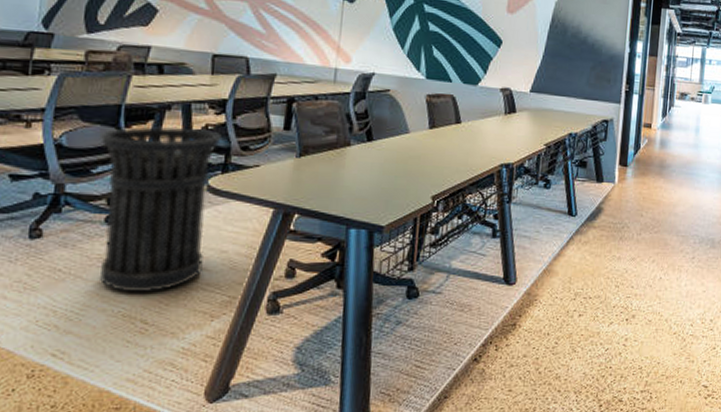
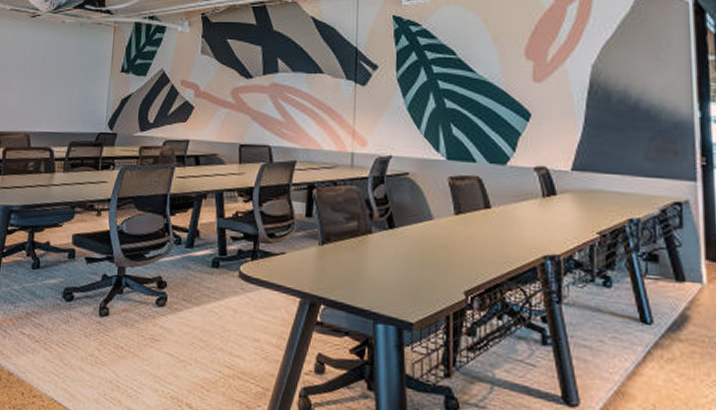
trash can: present [100,126,222,293] -> none [152,214,250,376]

